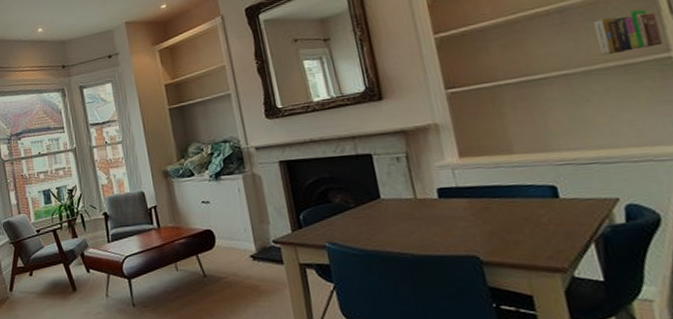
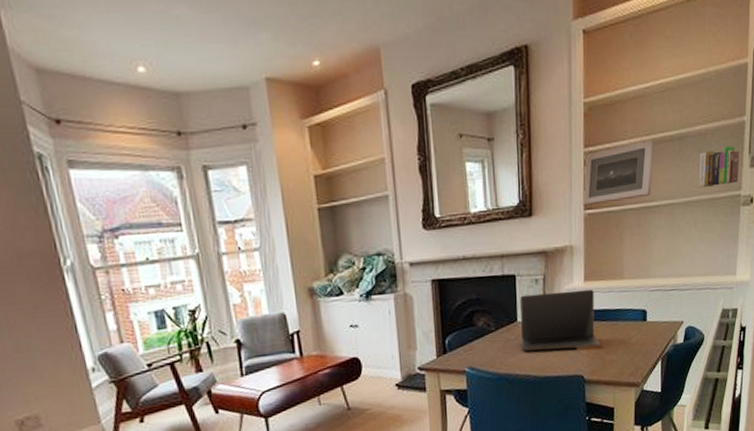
laptop computer: none [381,165,497,229] -> present [520,289,601,352]
picture frame: none [436,17,532,86] -> present [582,139,655,206]

